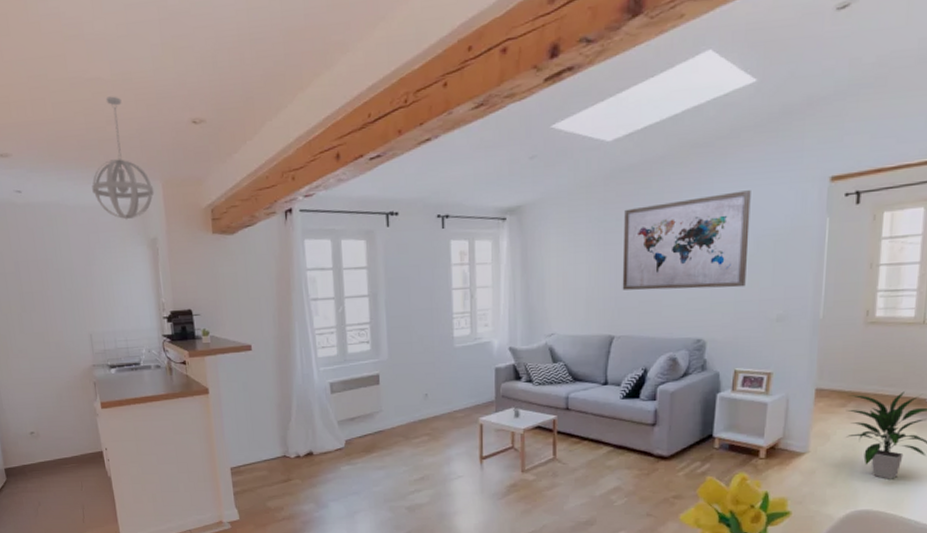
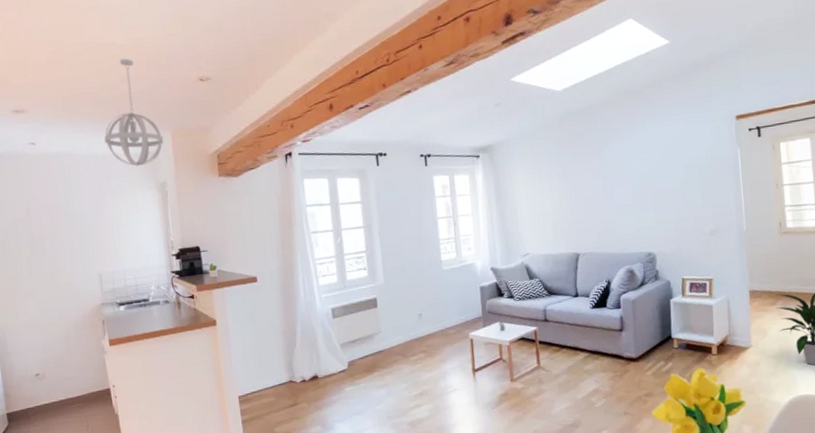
wall art: present [622,190,751,290] -> none [577,128,682,214]

